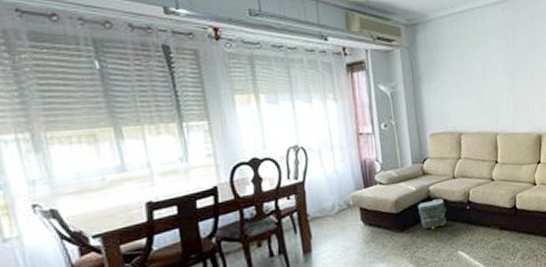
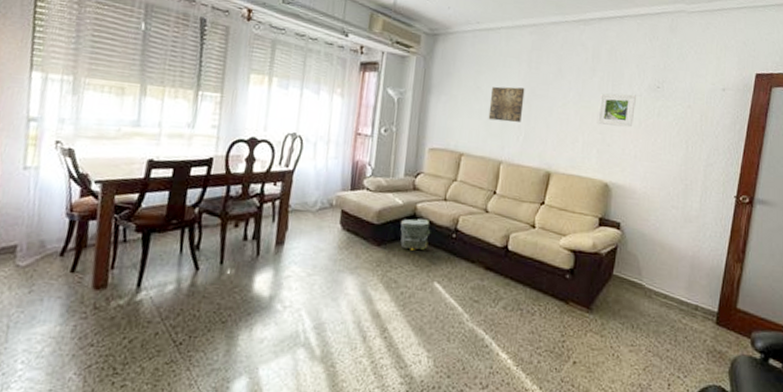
wall art: none [476,62,508,97] -> present [488,86,525,123]

